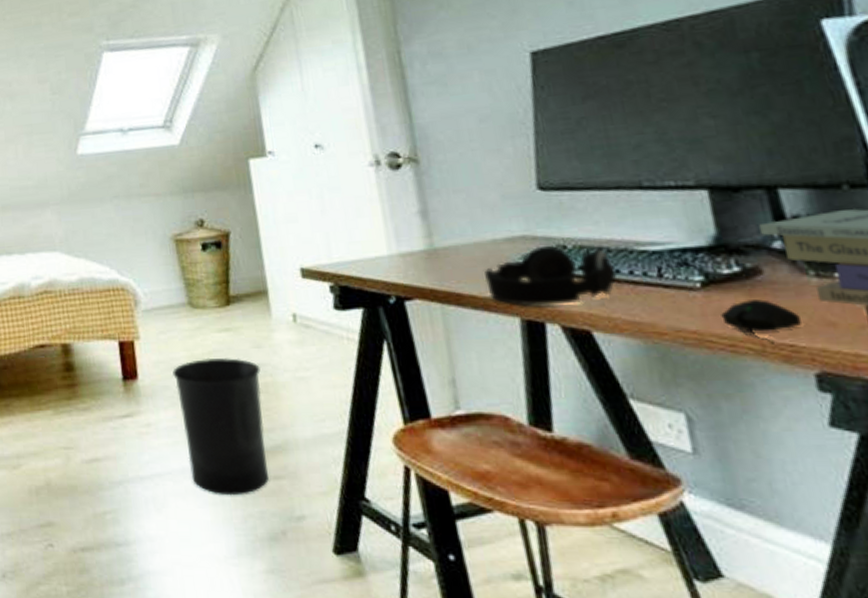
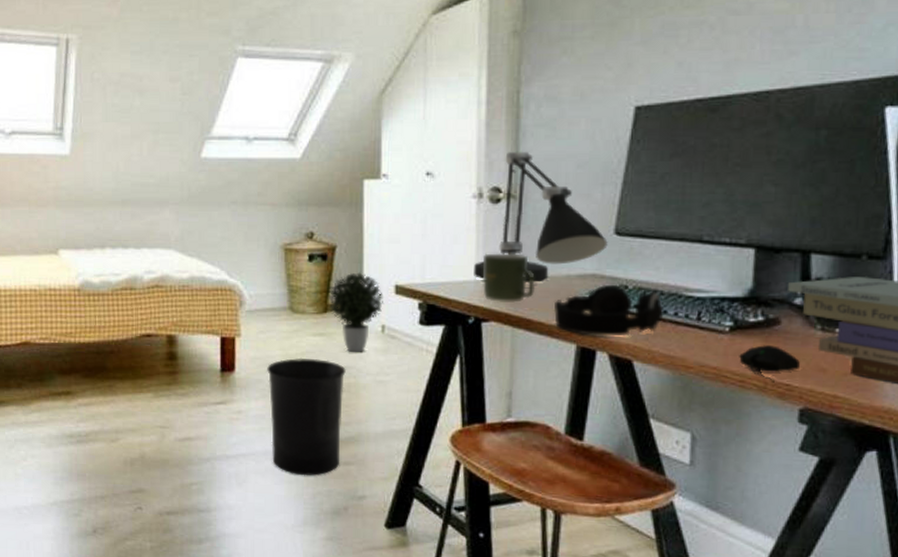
potted plant: none [226,258,292,347] -> present [327,272,384,352]
desk lamp: none [384,111,533,255] -> present [474,151,608,285]
mug: none [392,221,459,278] -> present [482,253,535,304]

